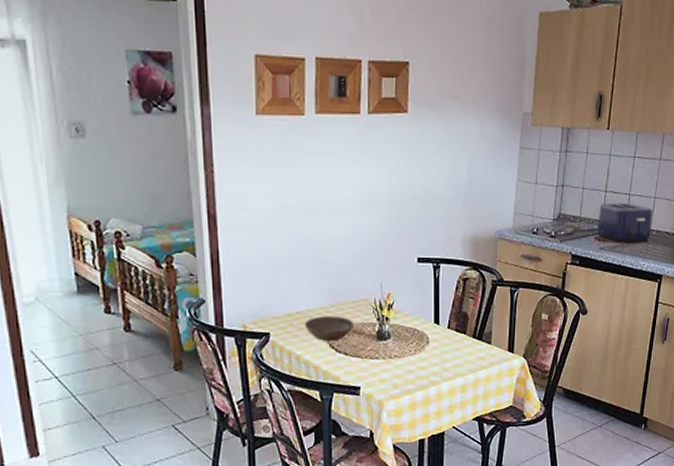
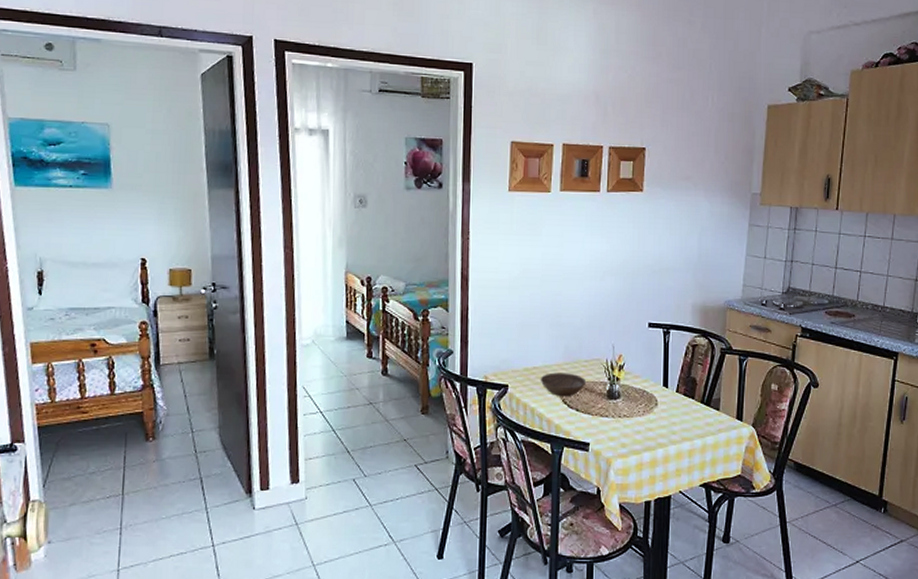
toaster: present [597,203,653,243] -> none [828,279,886,320]

